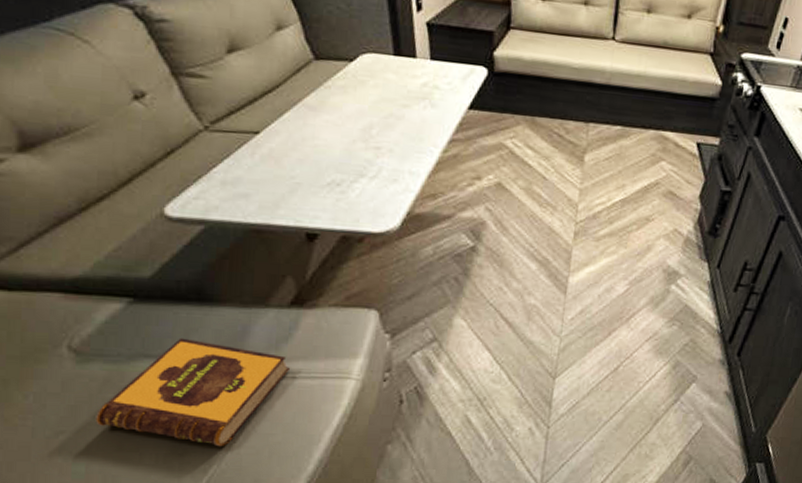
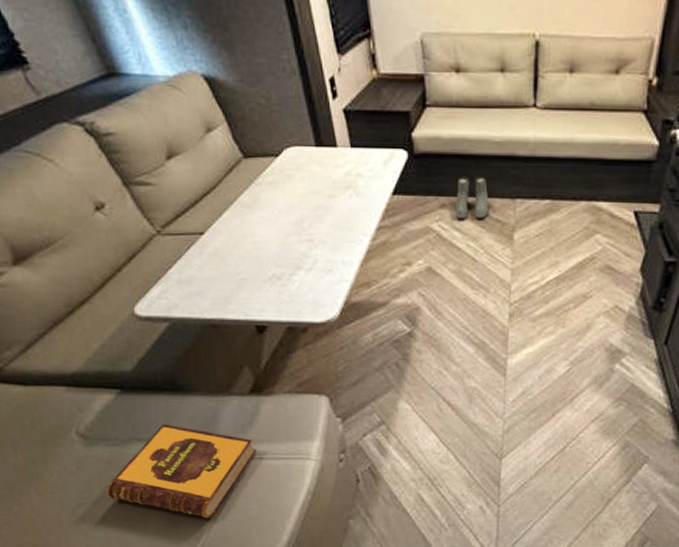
boots: none [529,97,563,139] -> present [455,176,488,220]

